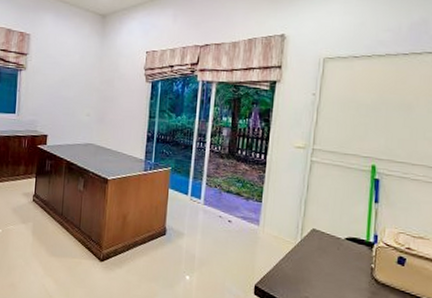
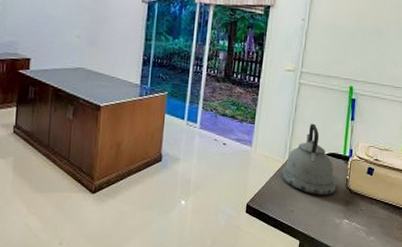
kettle: none [292,204,359,284] -> present [281,123,337,195]

